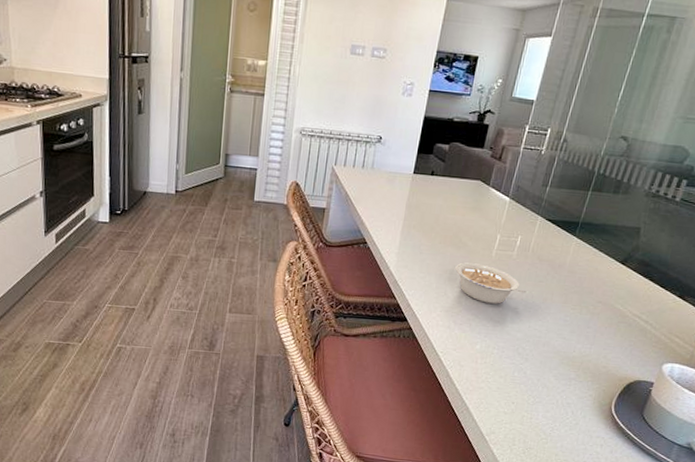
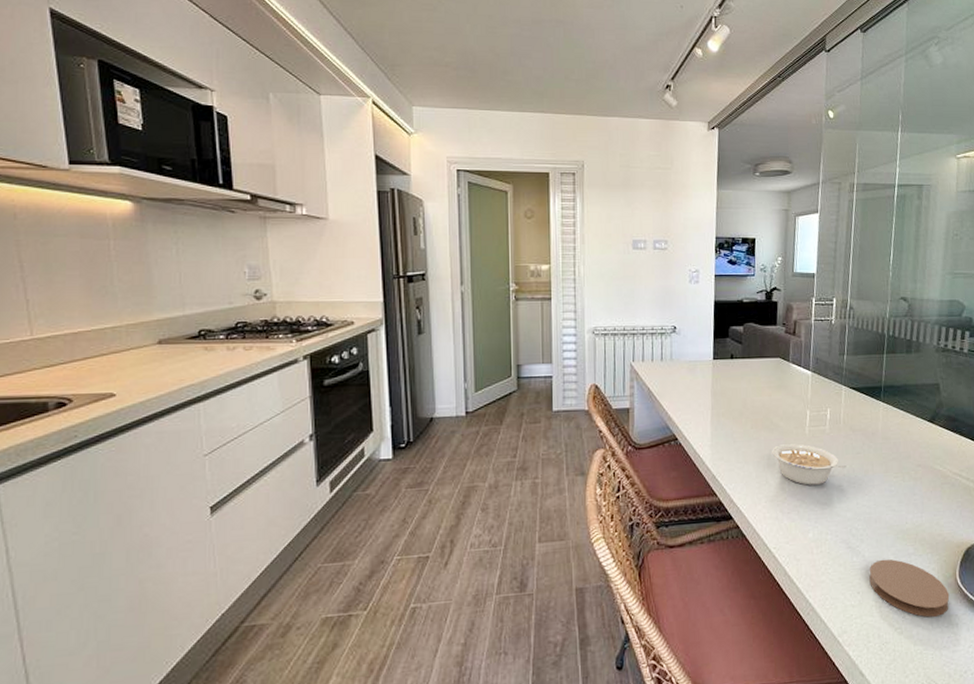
coaster: none [525,378,601,436] -> present [869,559,950,618]

